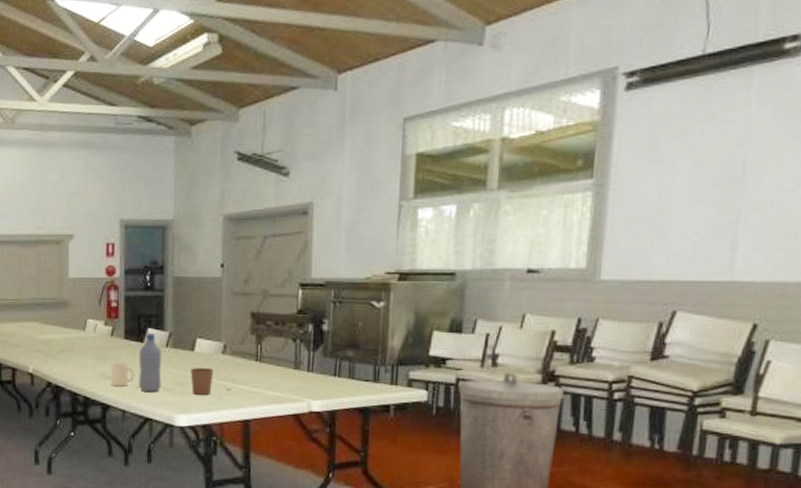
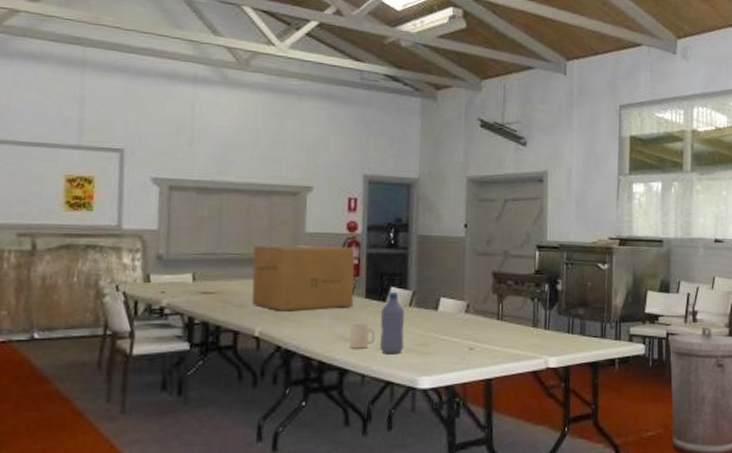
box: none [25,289,114,351] -> present [252,245,355,311]
dixie cup: present [190,368,214,395] -> none [434,327,457,355]

